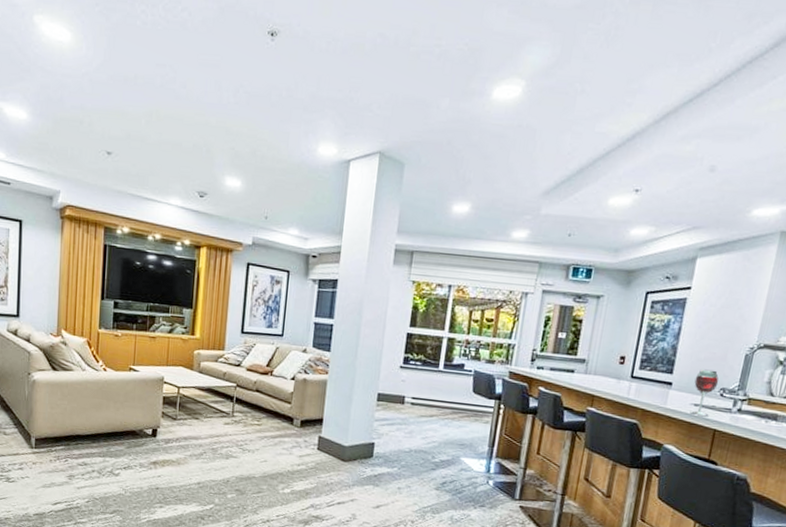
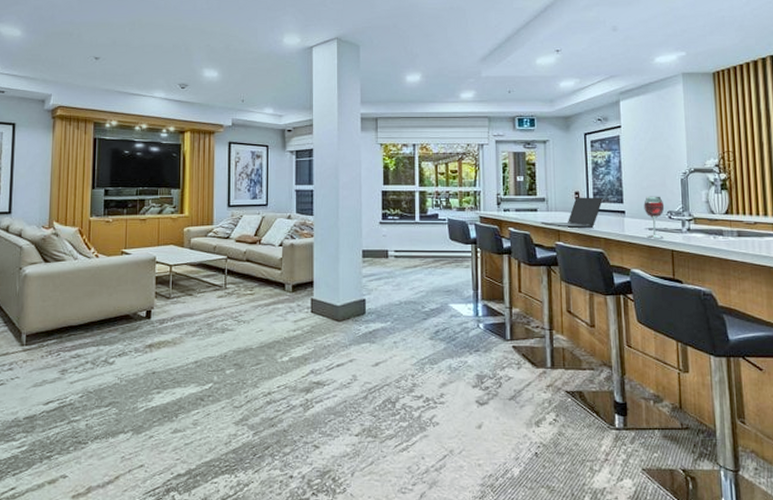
laptop: none [575,362,650,397] -> present [541,197,603,228]

